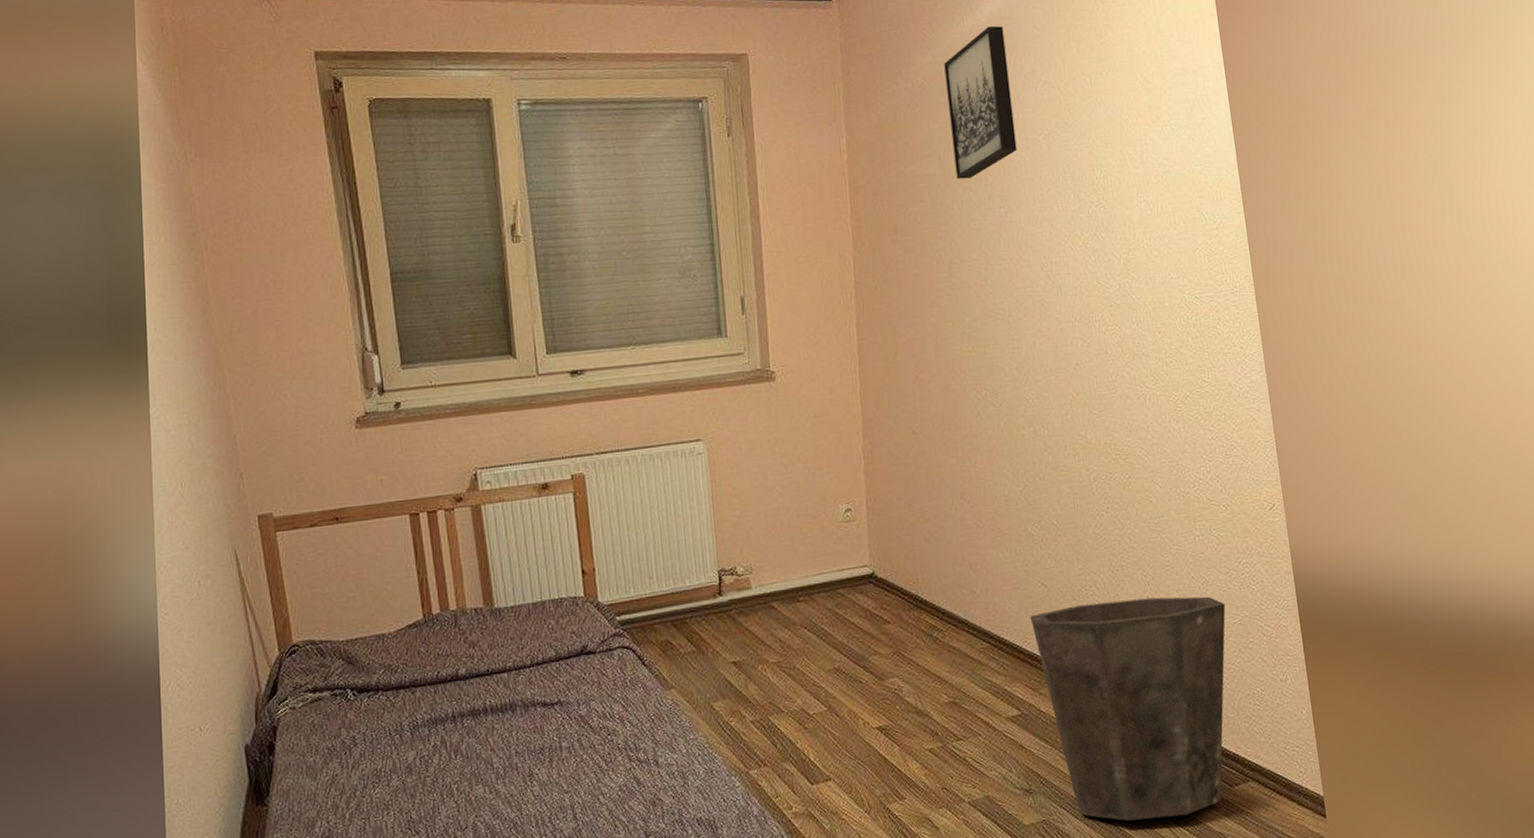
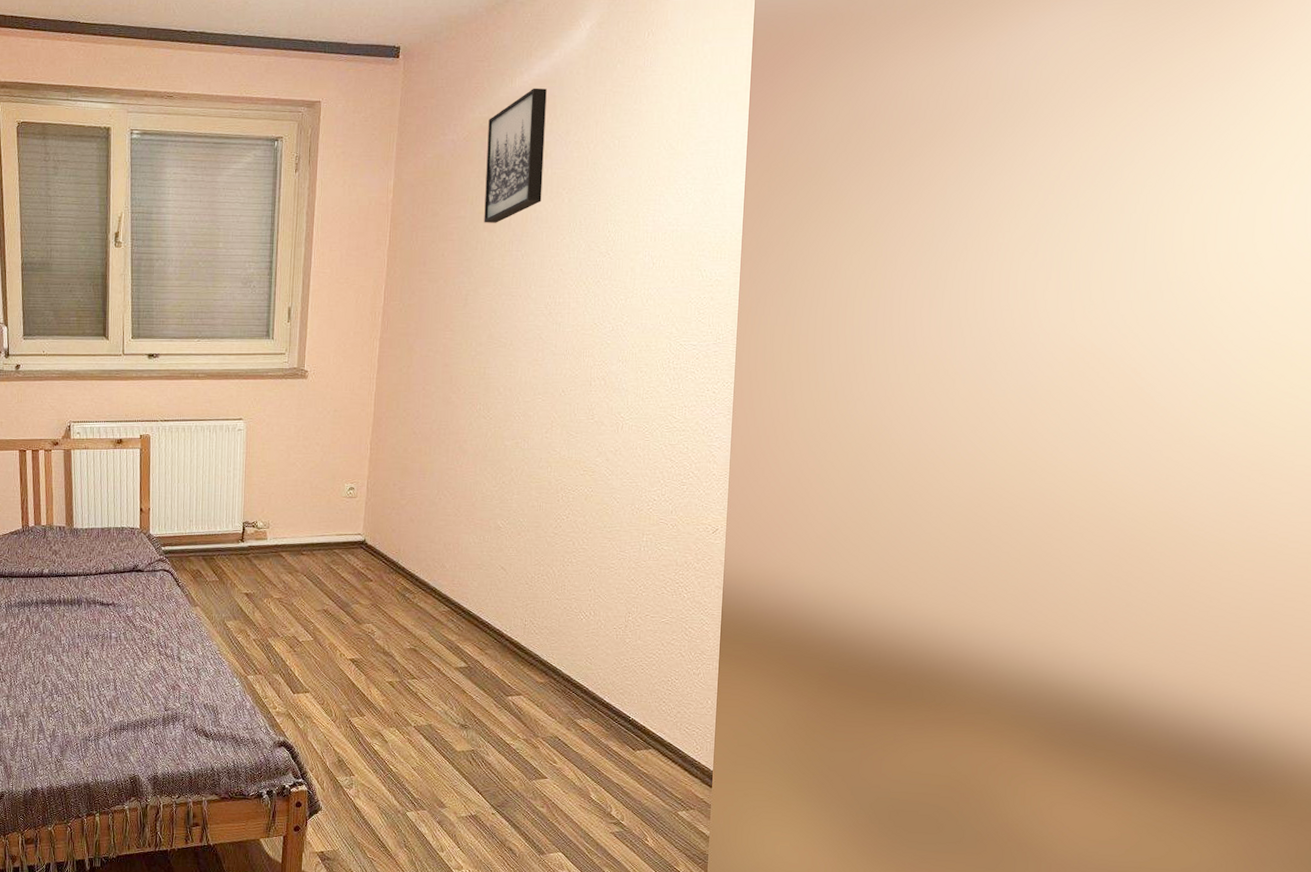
waste bin: present [1030,596,1226,821] -> none [487,589,658,766]

